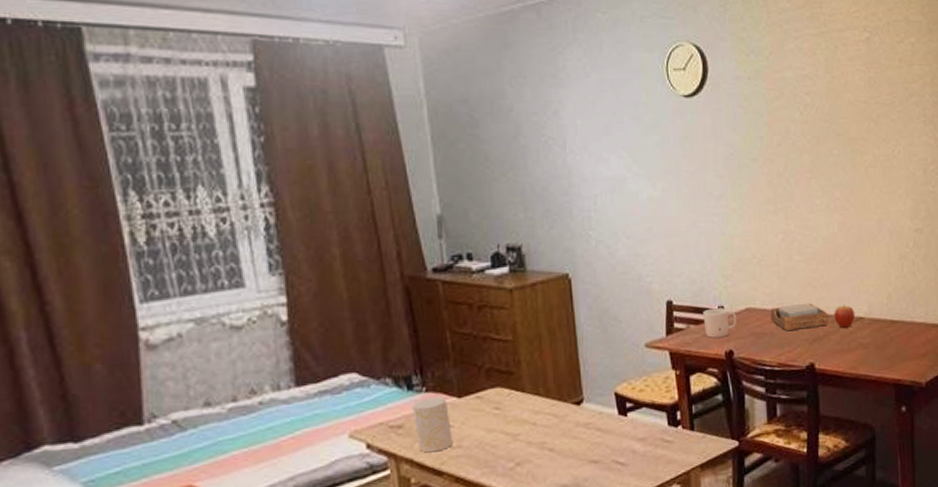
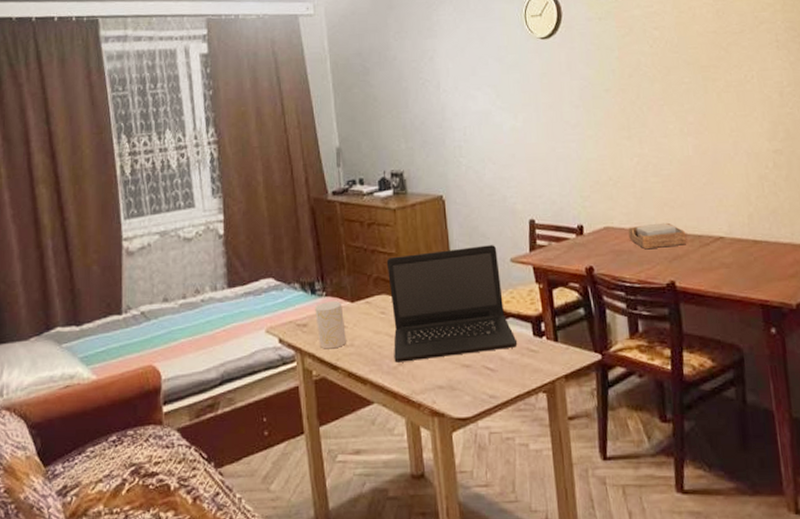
laptop: none [501,329,650,463] -> present [386,245,517,363]
mug: present [703,307,738,338] -> none [563,226,597,255]
fruit: present [834,305,855,328] -> none [692,224,715,247]

